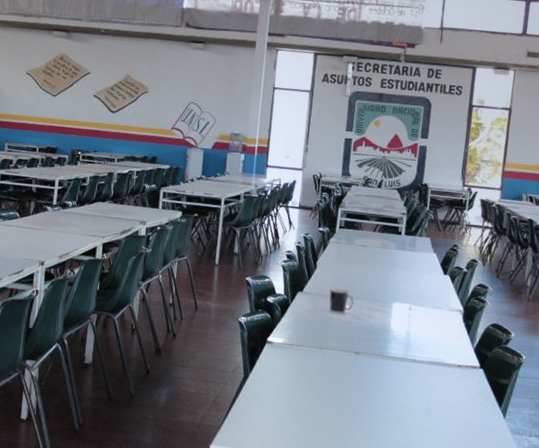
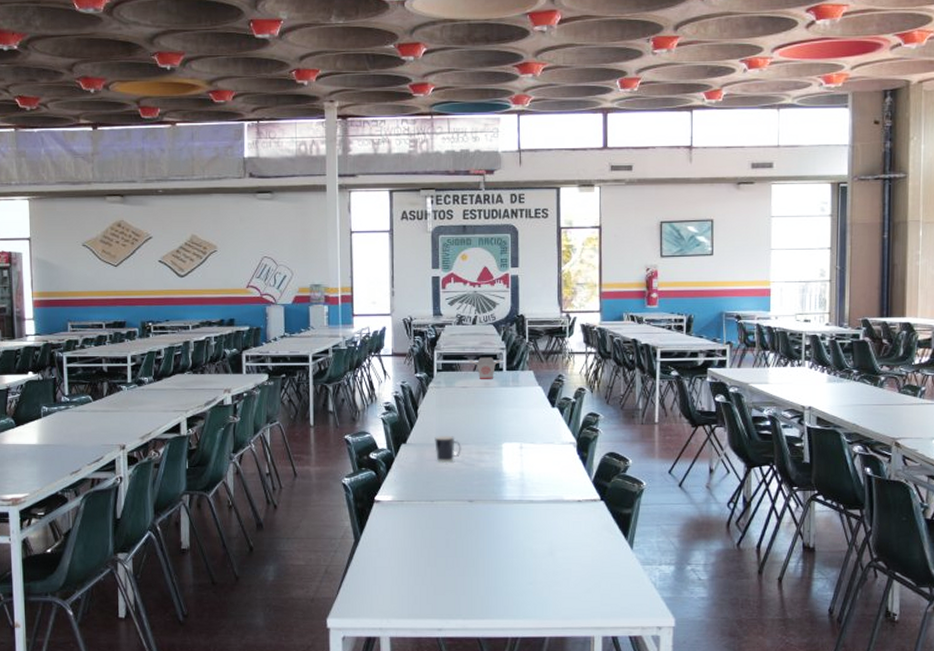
takeout container: none [370,219,403,241] -> present [469,357,503,379]

